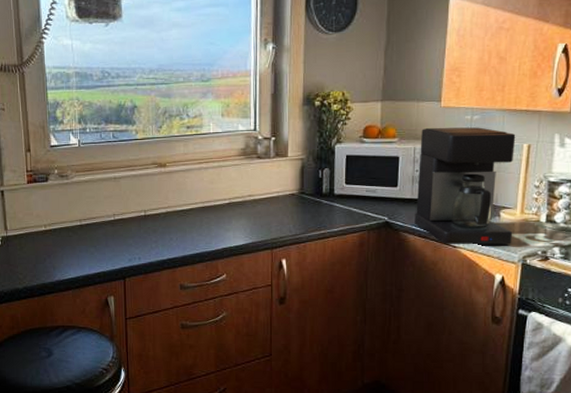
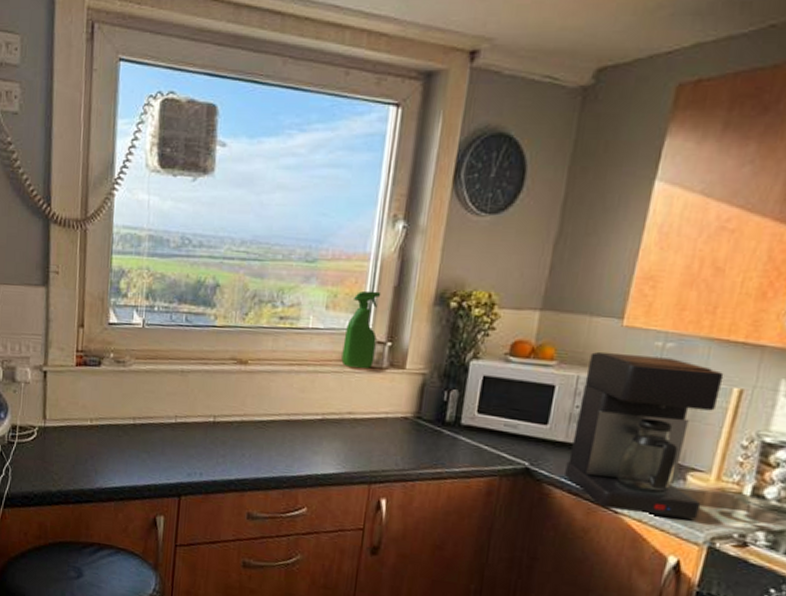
spray bottle: none [238,99,263,161] -> present [341,290,381,369]

